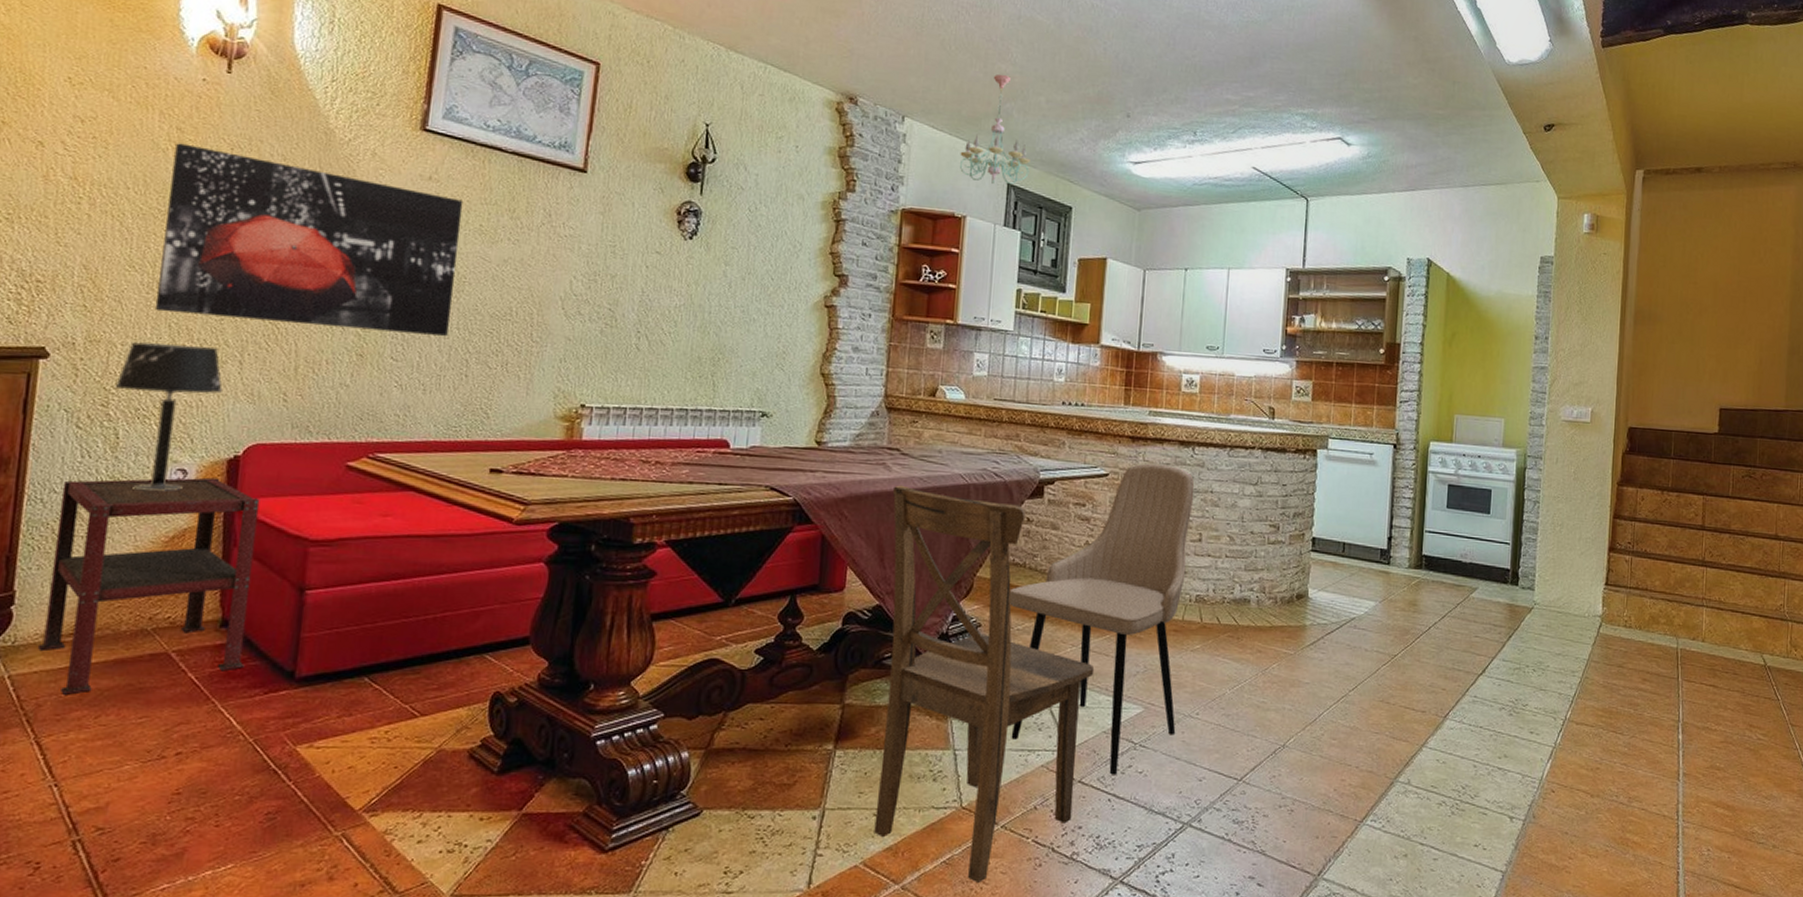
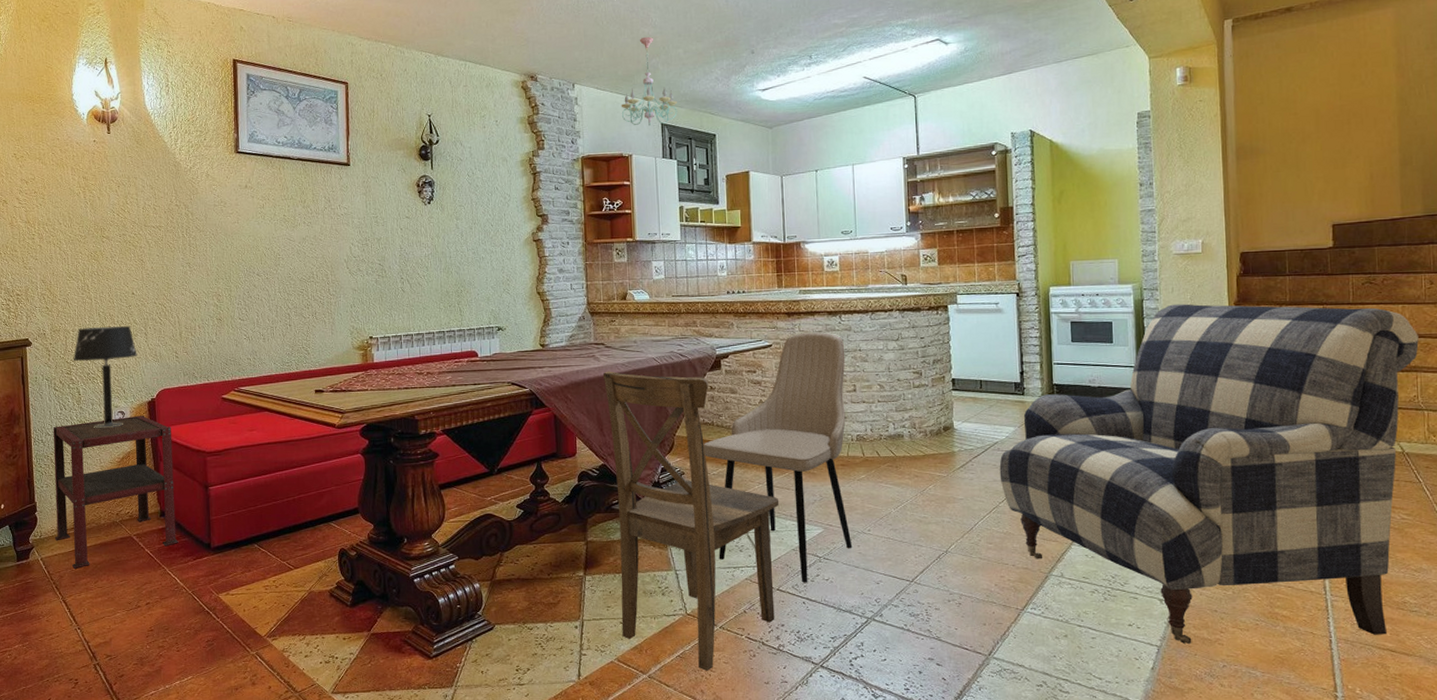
wall art: present [154,143,464,336] -> none [84,187,274,306]
chair: none [1353,477,1790,870] -> present [999,304,1419,644]

